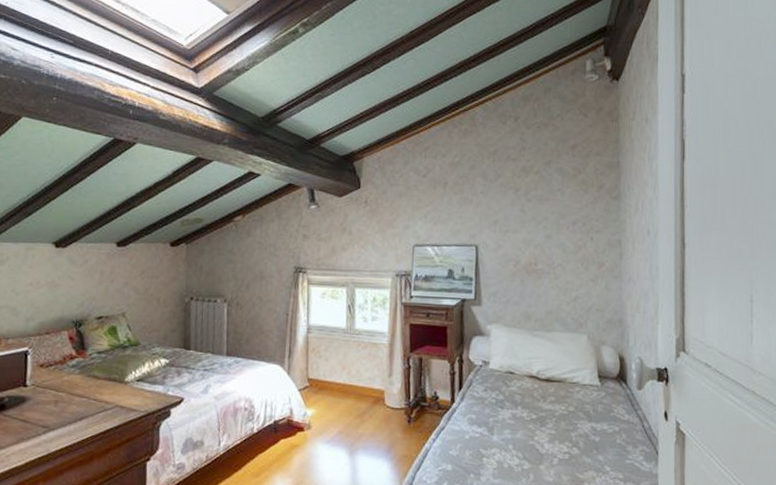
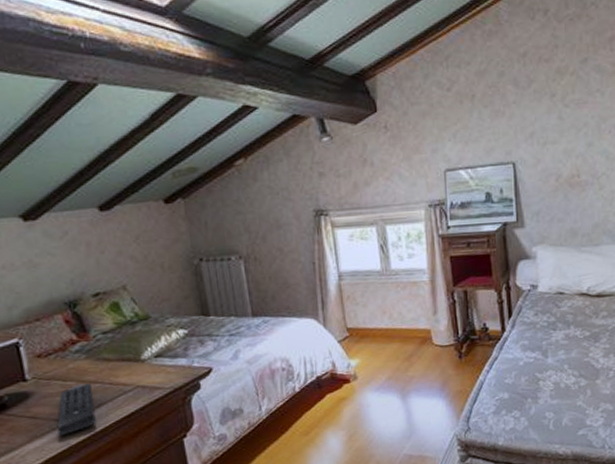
remote control: none [41,396,79,442] -> present [57,382,98,437]

